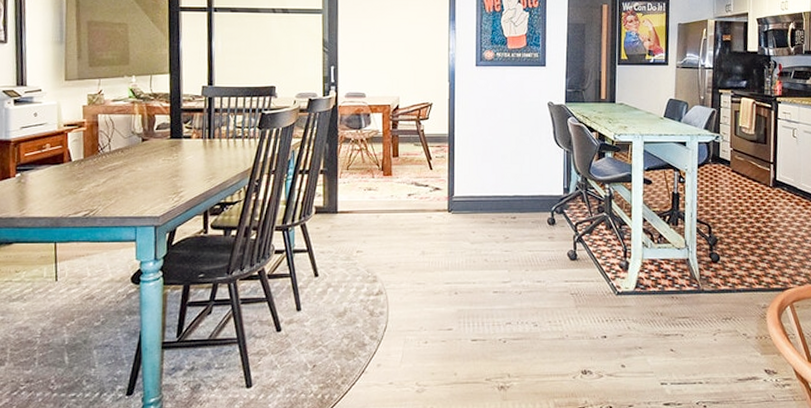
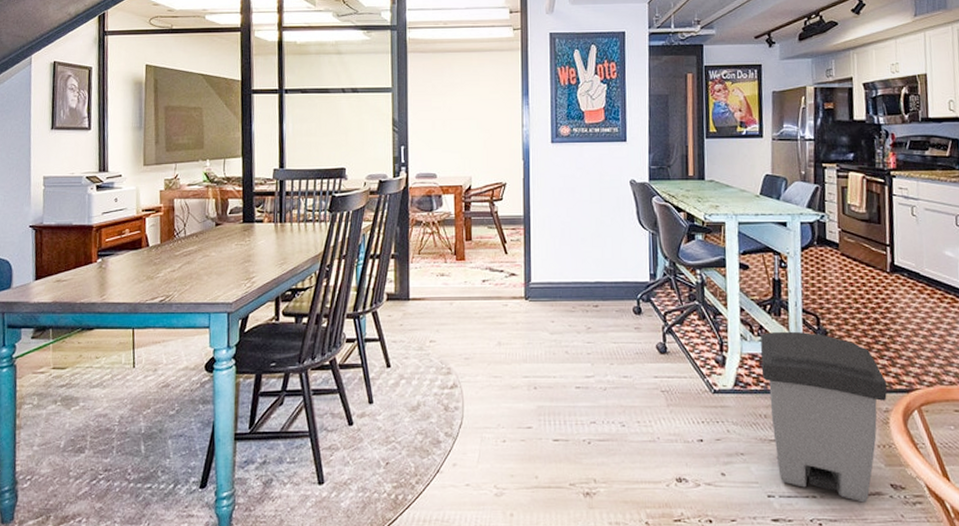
trash can: none [659,239,766,387] -> present [760,331,888,503]

